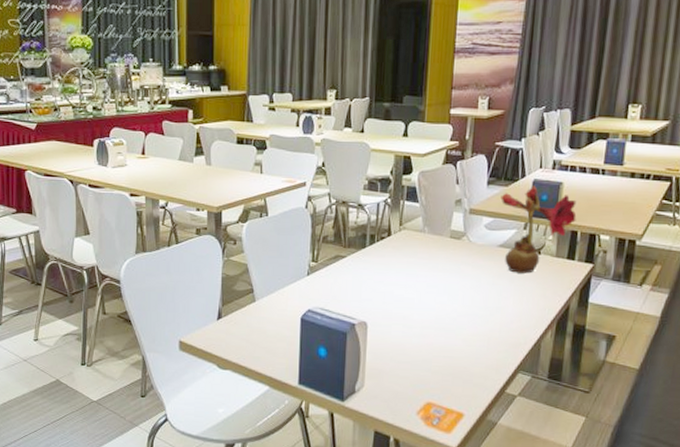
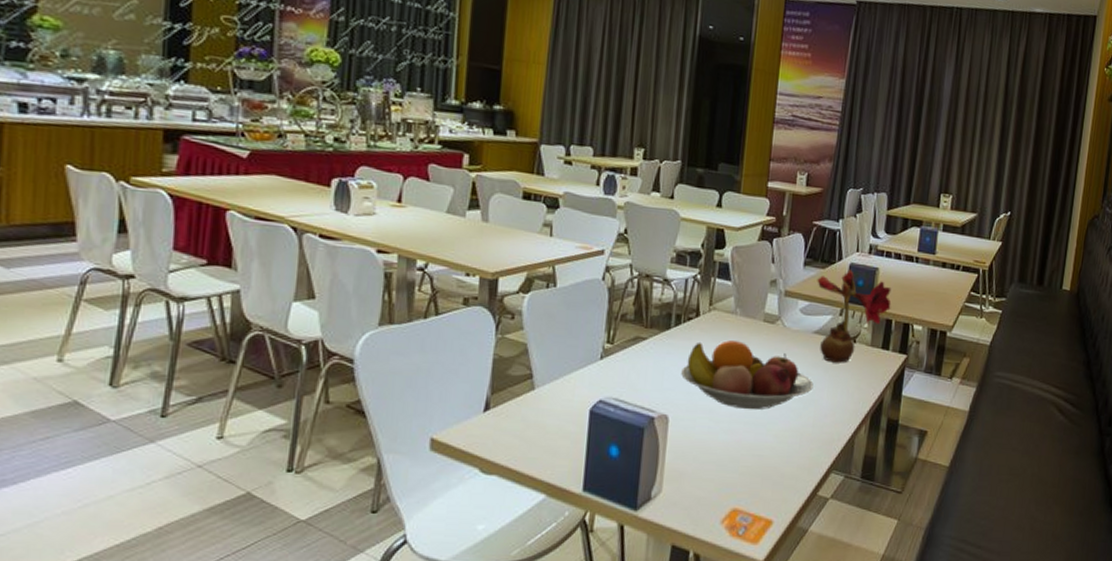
fruit bowl: none [377,256,500,317] -> present [681,340,814,410]

